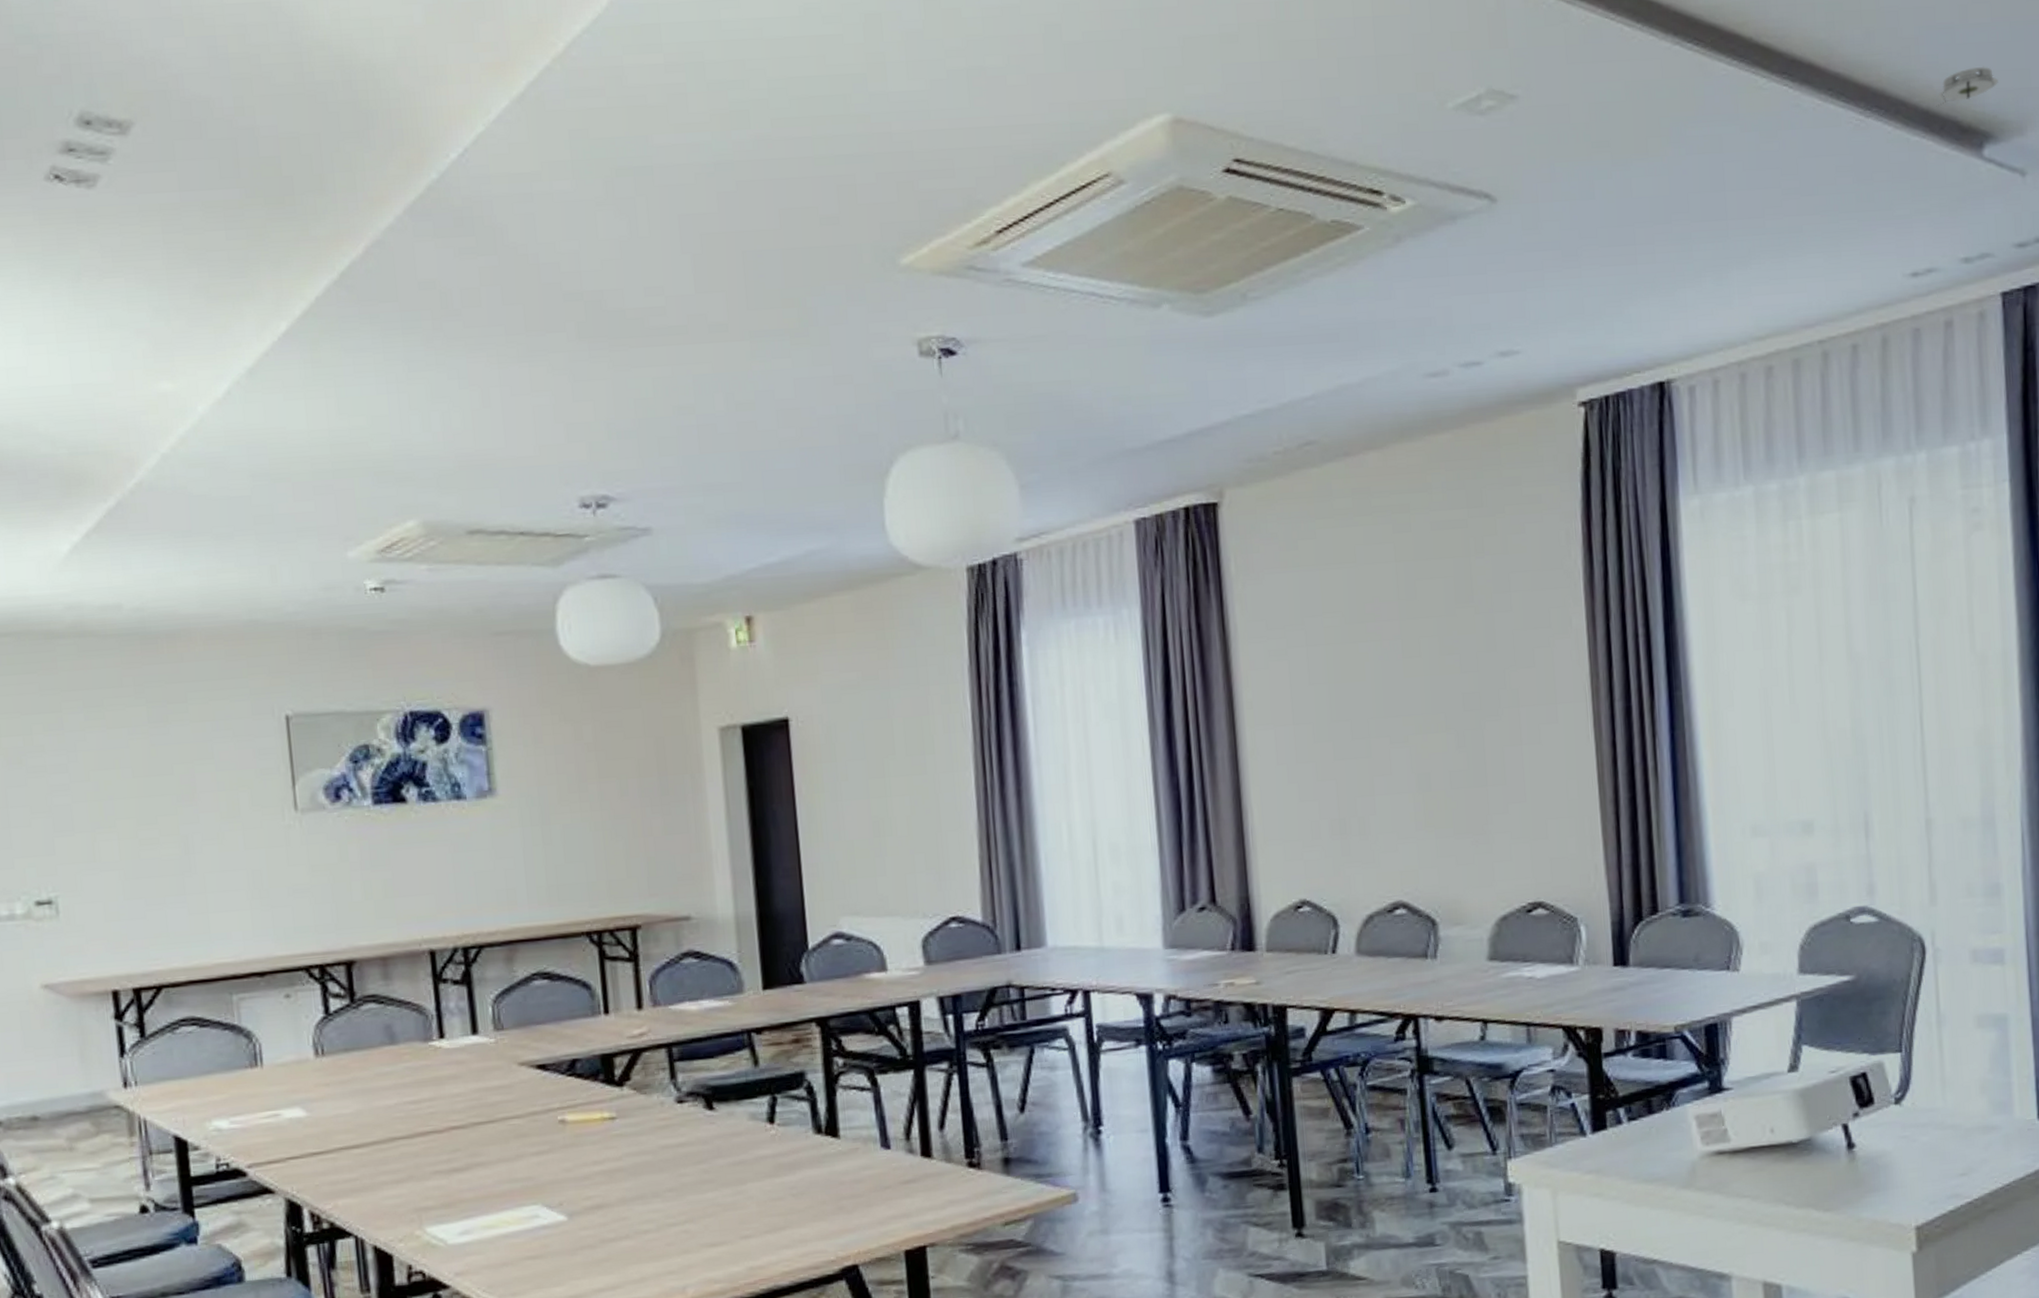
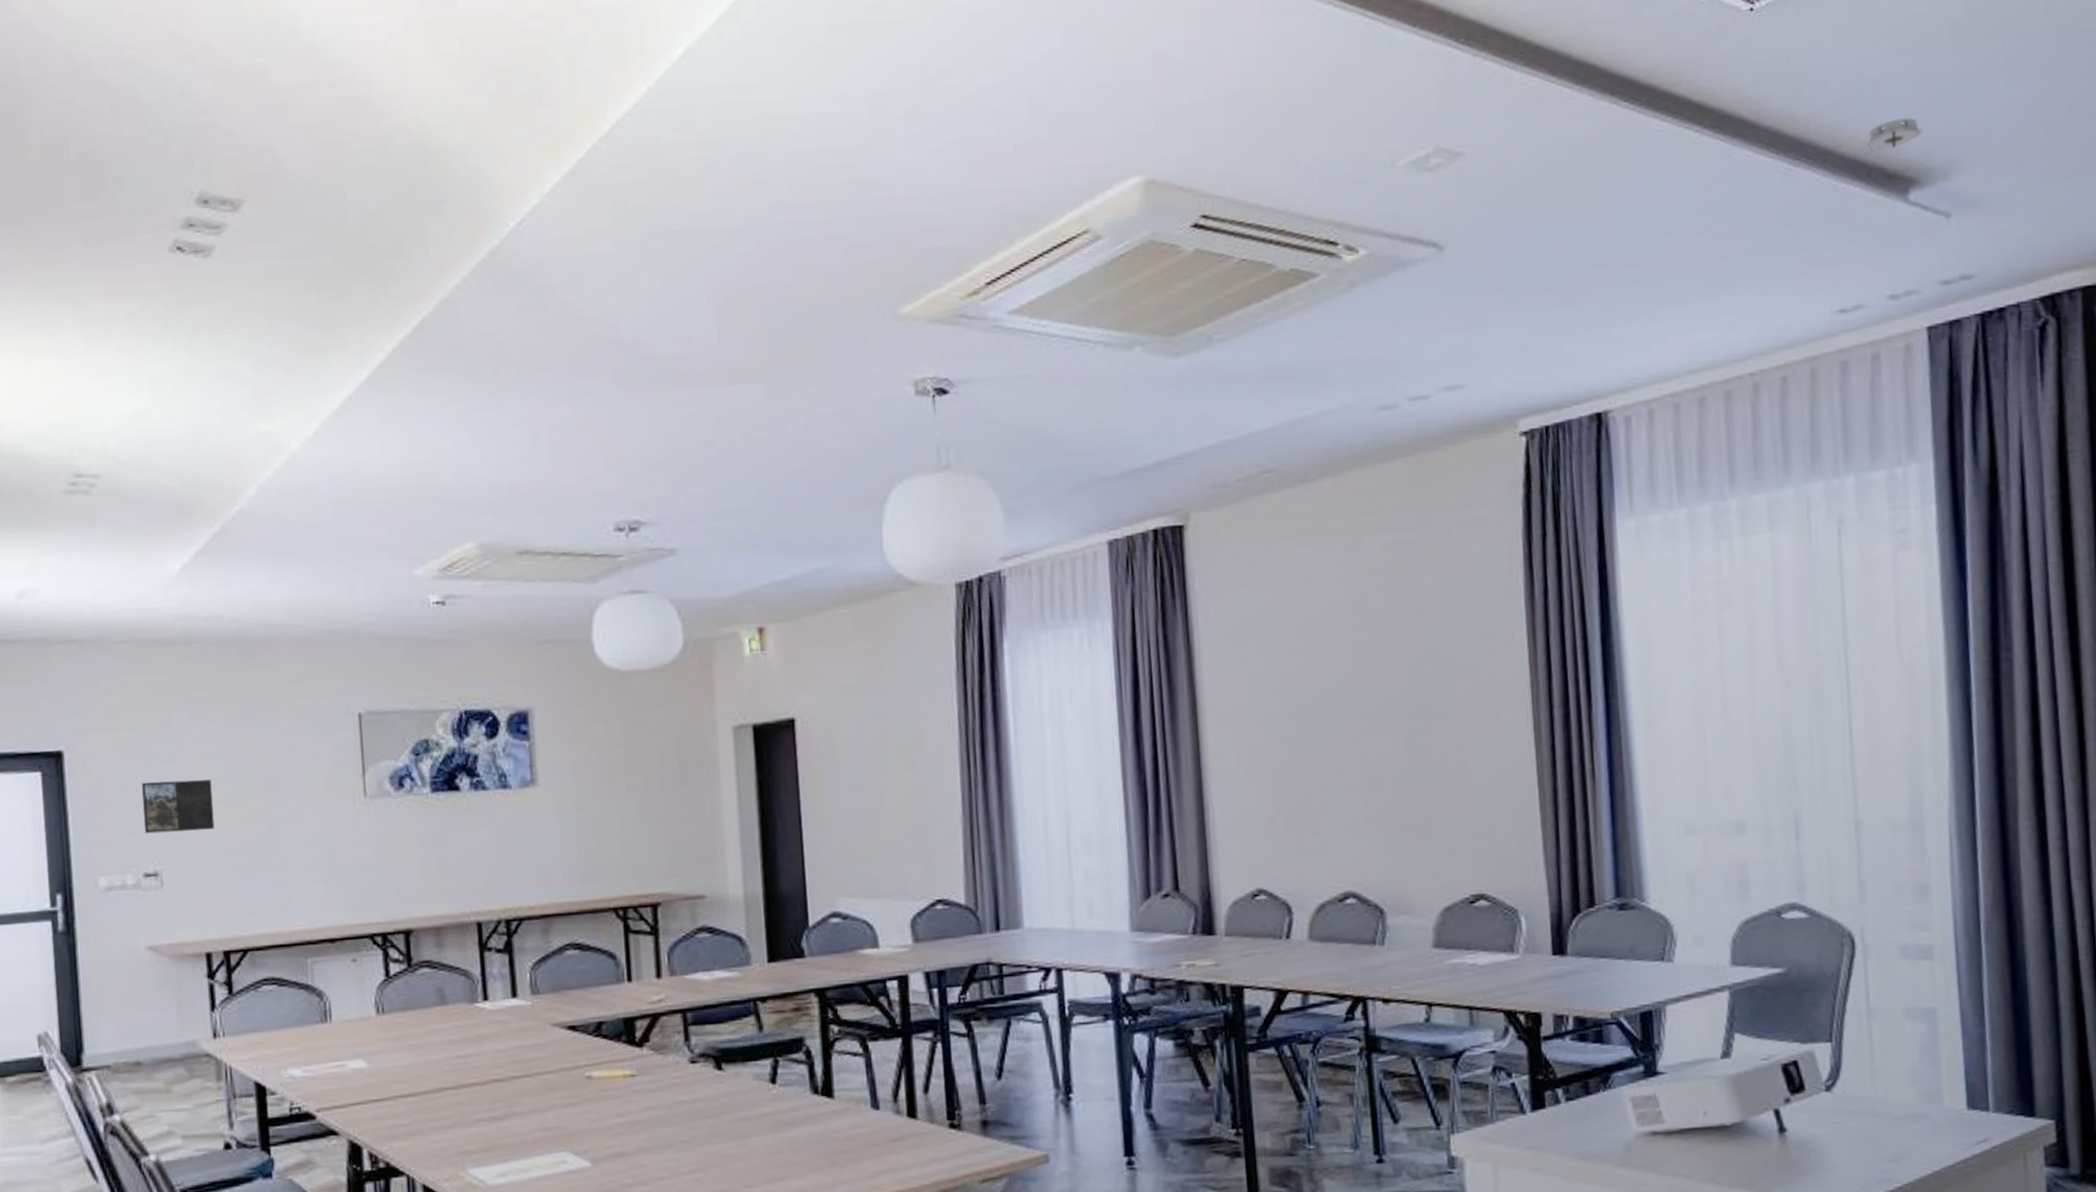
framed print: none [29,793,119,856] -> present [141,779,215,834]

